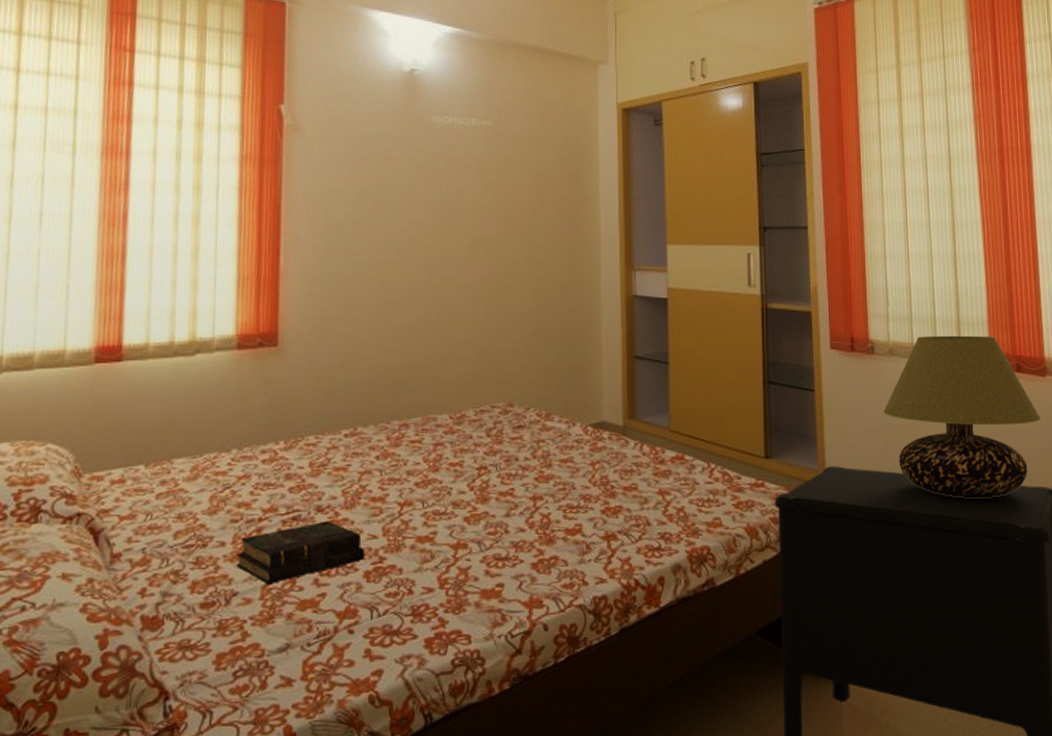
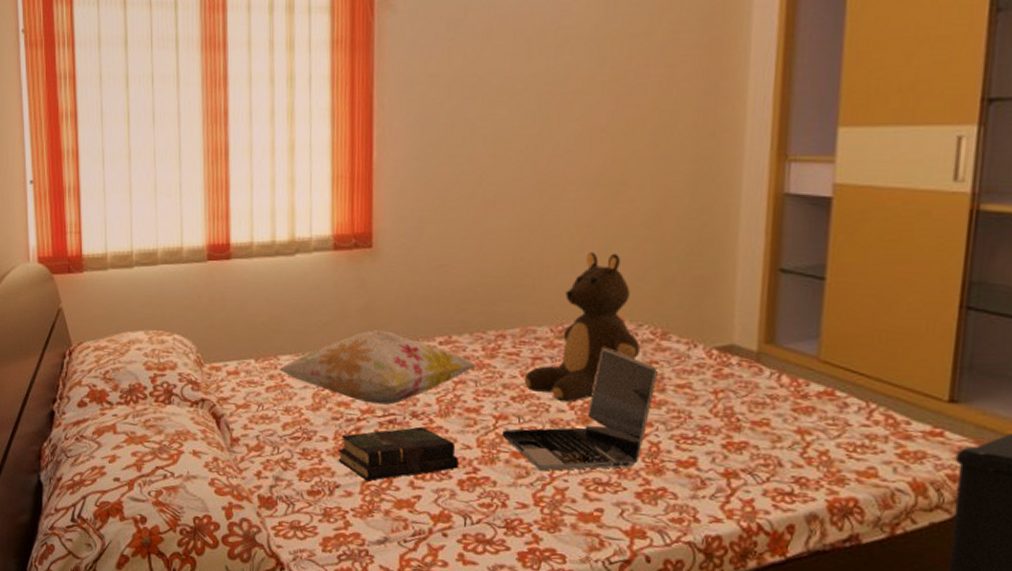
decorative pillow: none [171,426,382,502] -> present [278,330,477,405]
laptop: none [407,430,544,553] -> present [502,347,658,471]
teddy bear: none [427,346,529,484] -> present [524,252,641,403]

